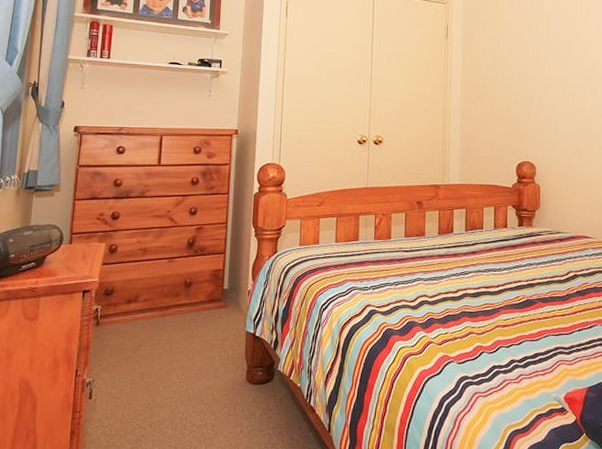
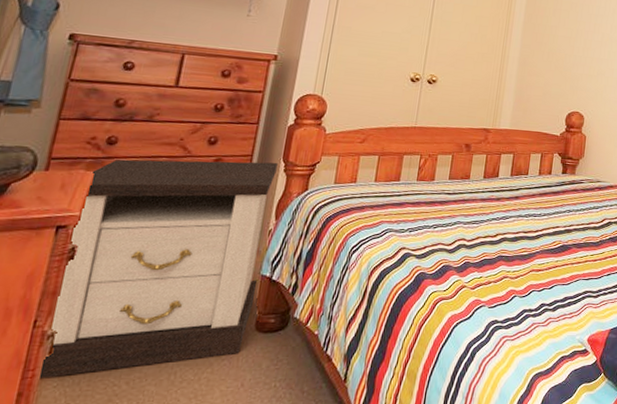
nightstand: none [85,228,249,419] -> present [40,159,278,378]

